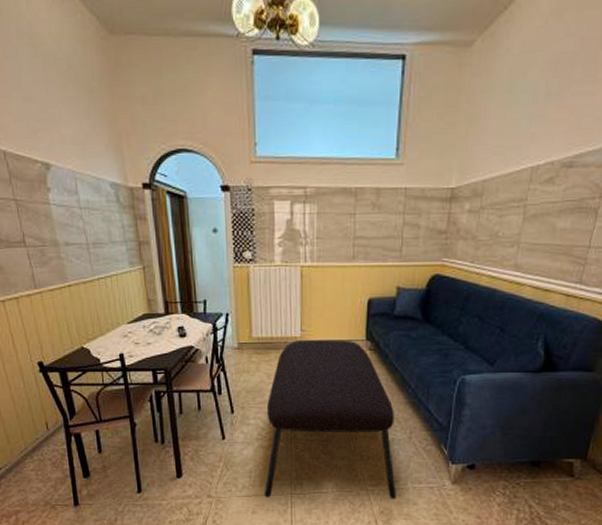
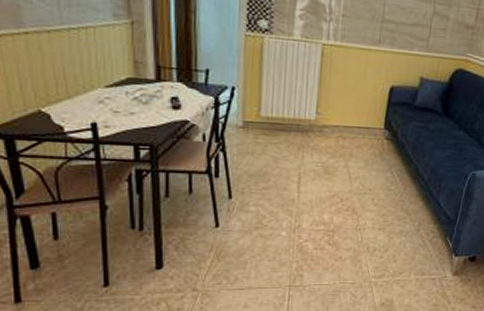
coffee table: present [264,340,396,499] -> none [259,123,405,291]

